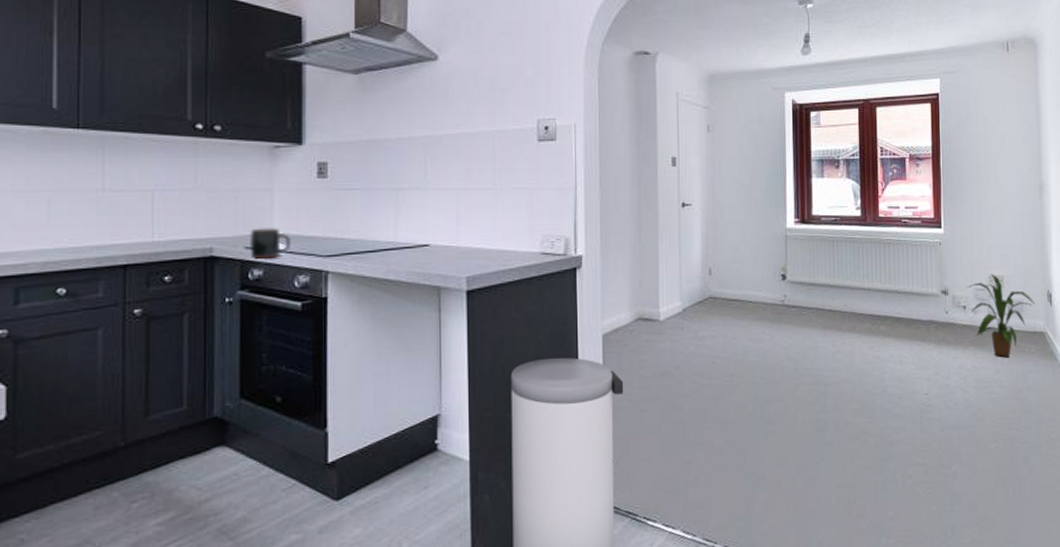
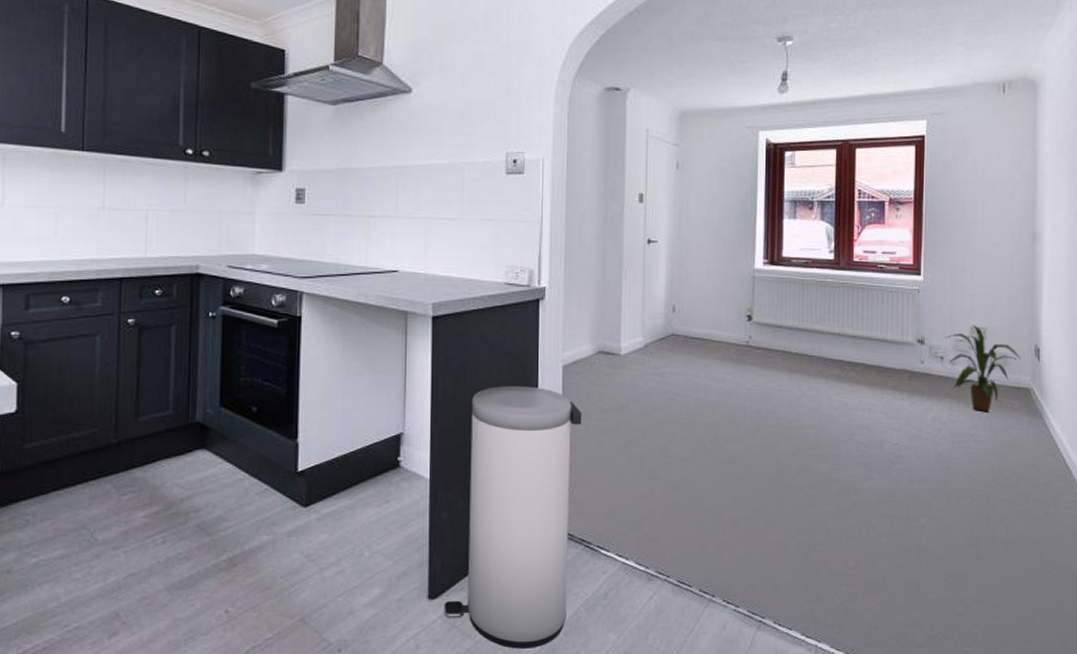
mug: present [248,228,292,260] -> none [231,248,271,279]

